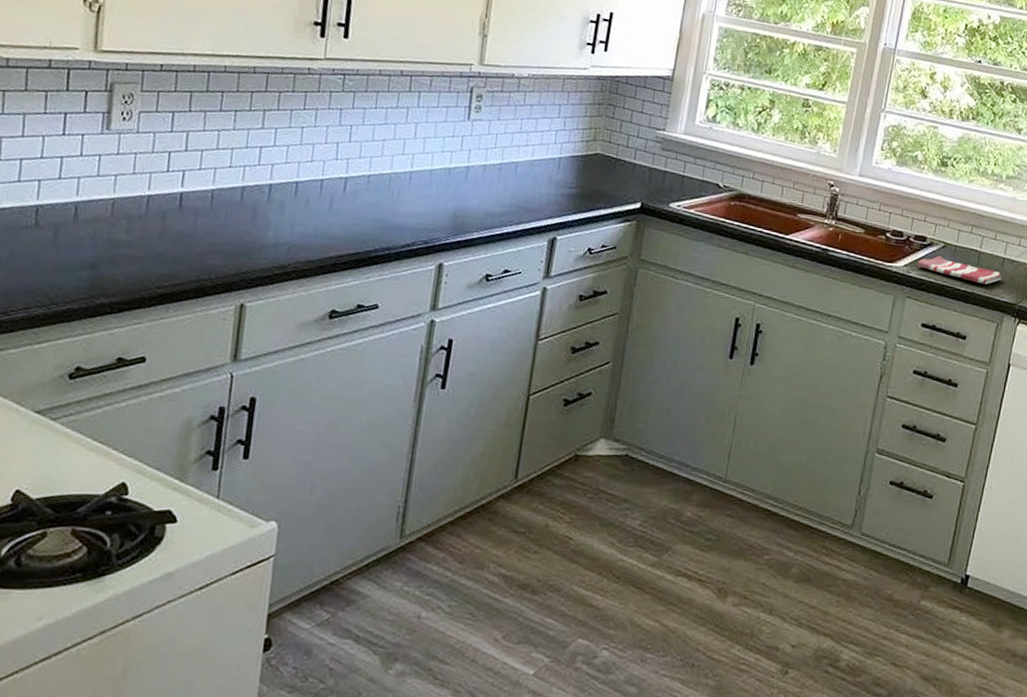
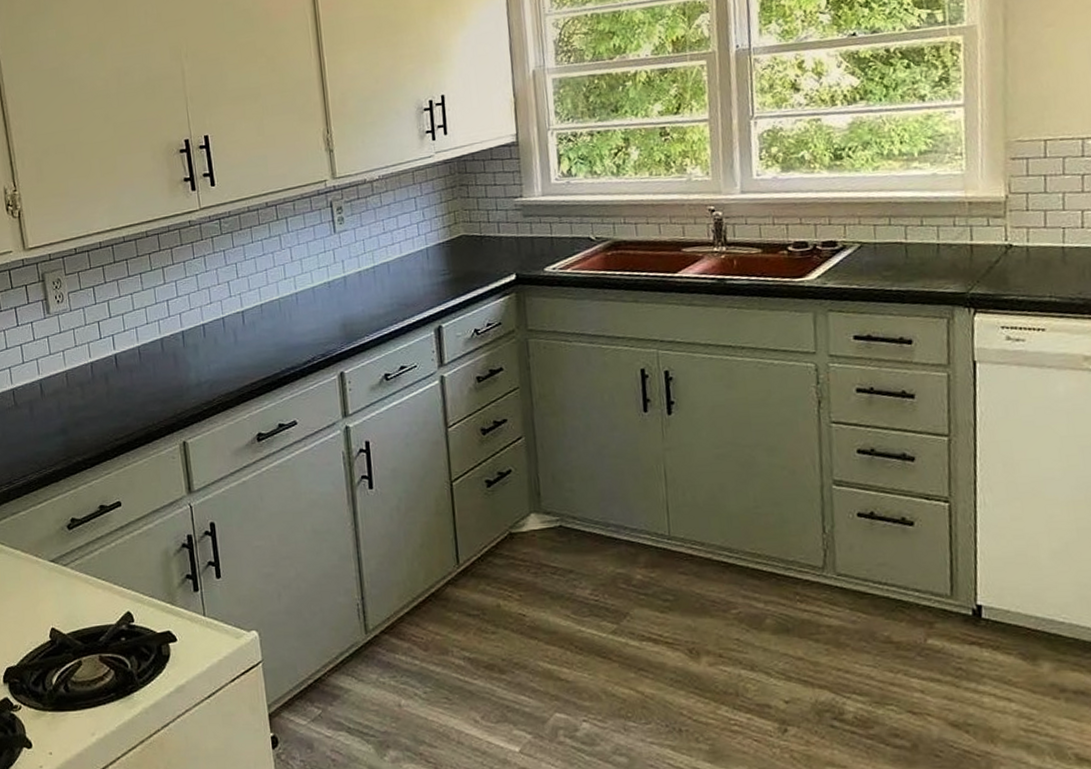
dish towel: present [917,255,1002,285] -> none [832,257,941,279]

